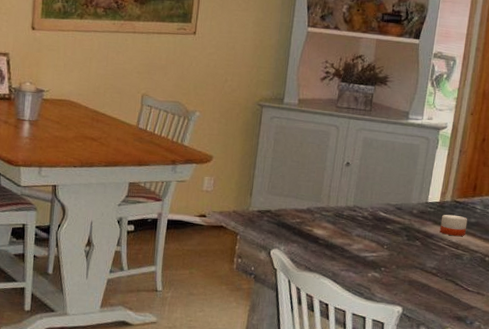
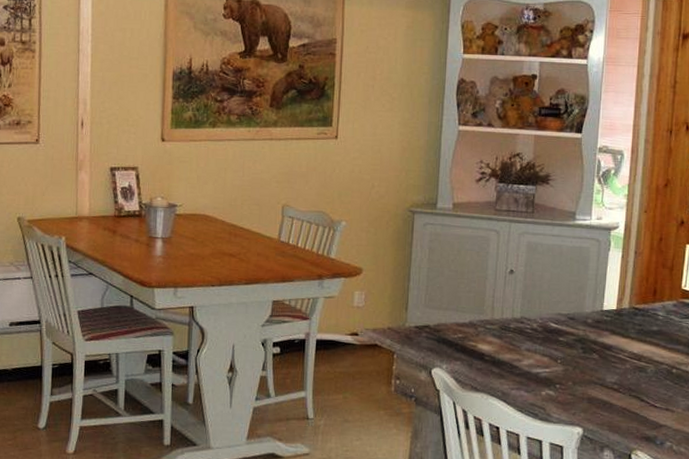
candle: present [439,214,468,237] -> none [619,322,650,347]

